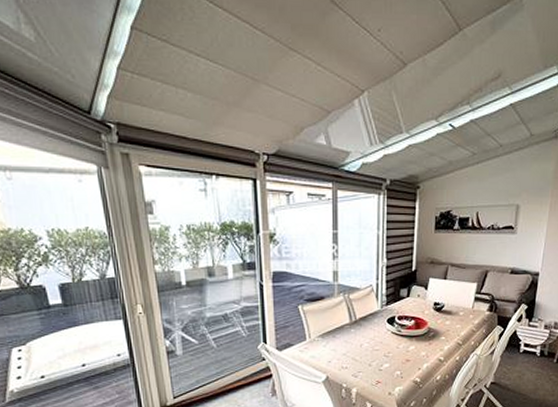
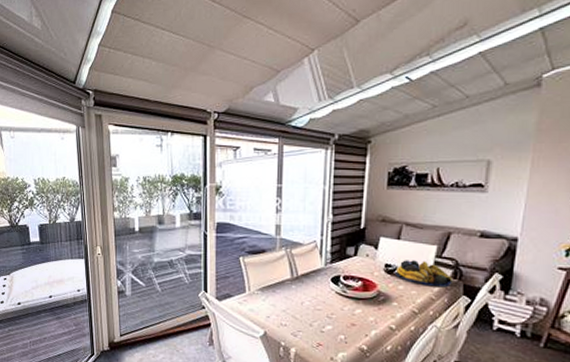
fruit bowl: none [443,297,489,320] -> present [395,260,453,288]

